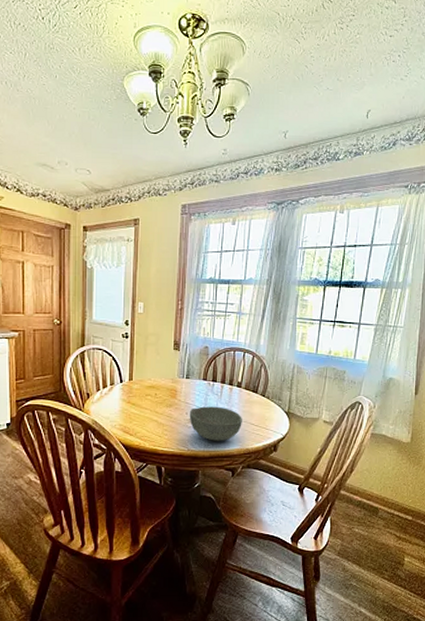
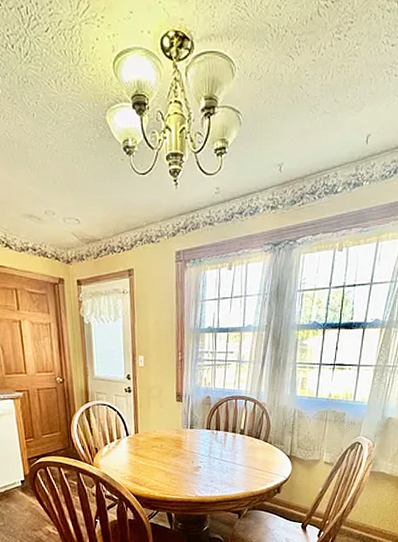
bowl: present [189,406,242,441] -> none [195,454,246,487]

